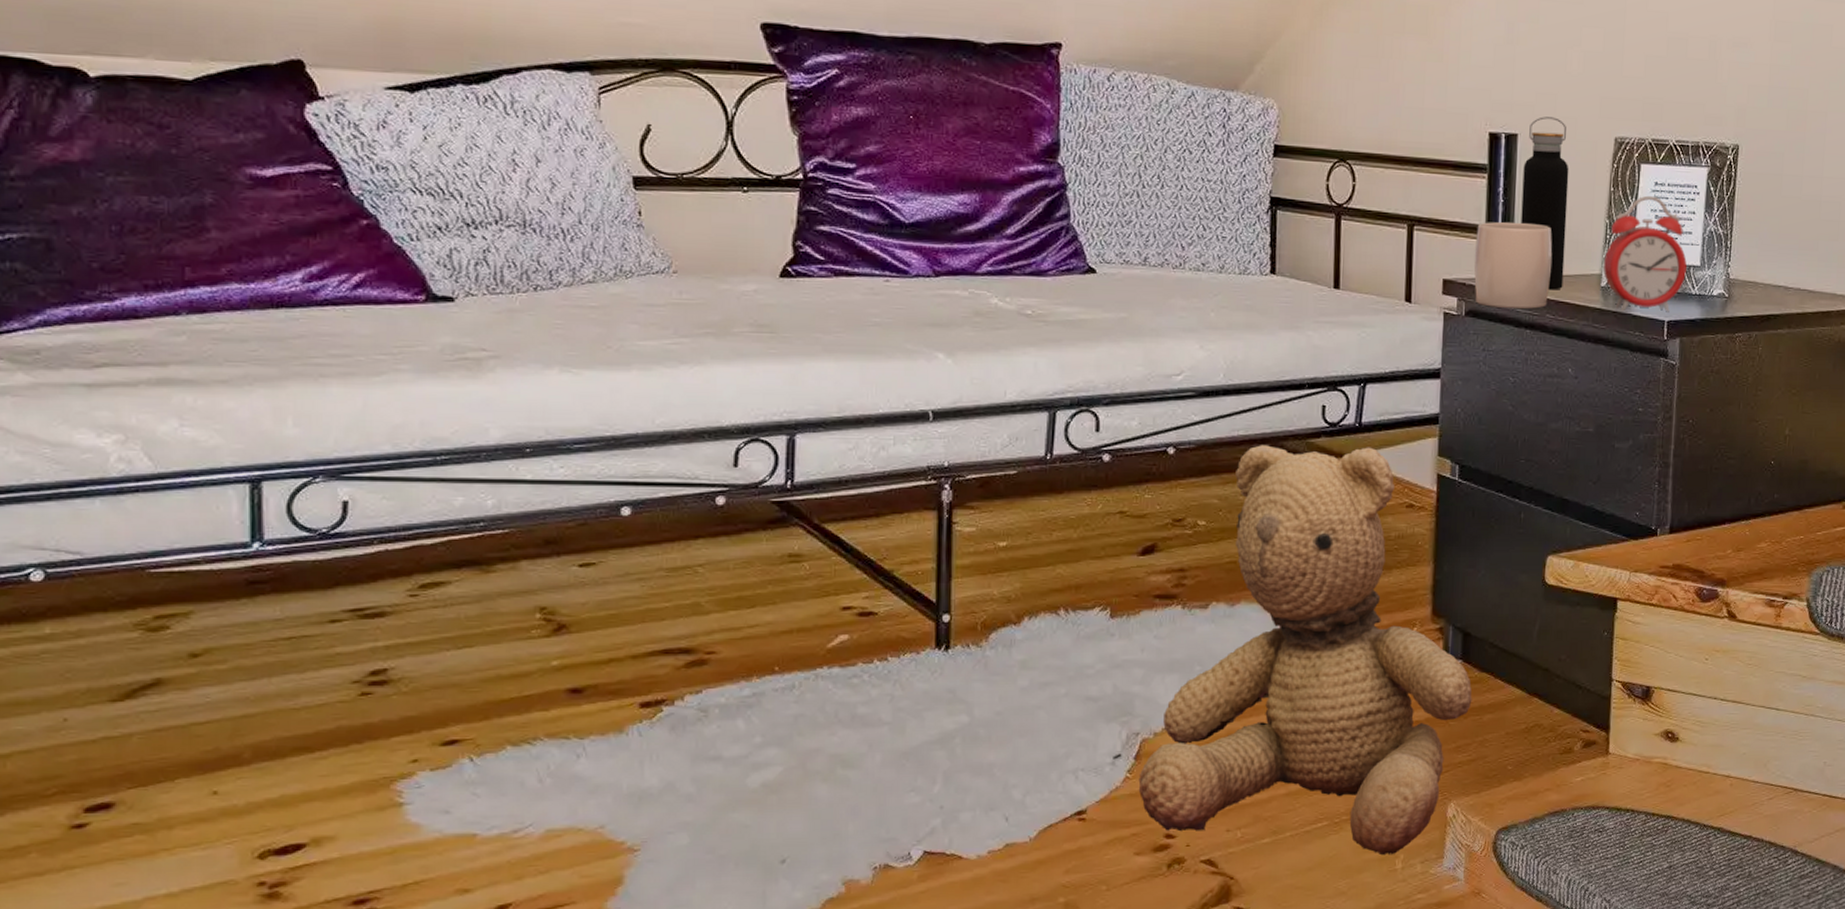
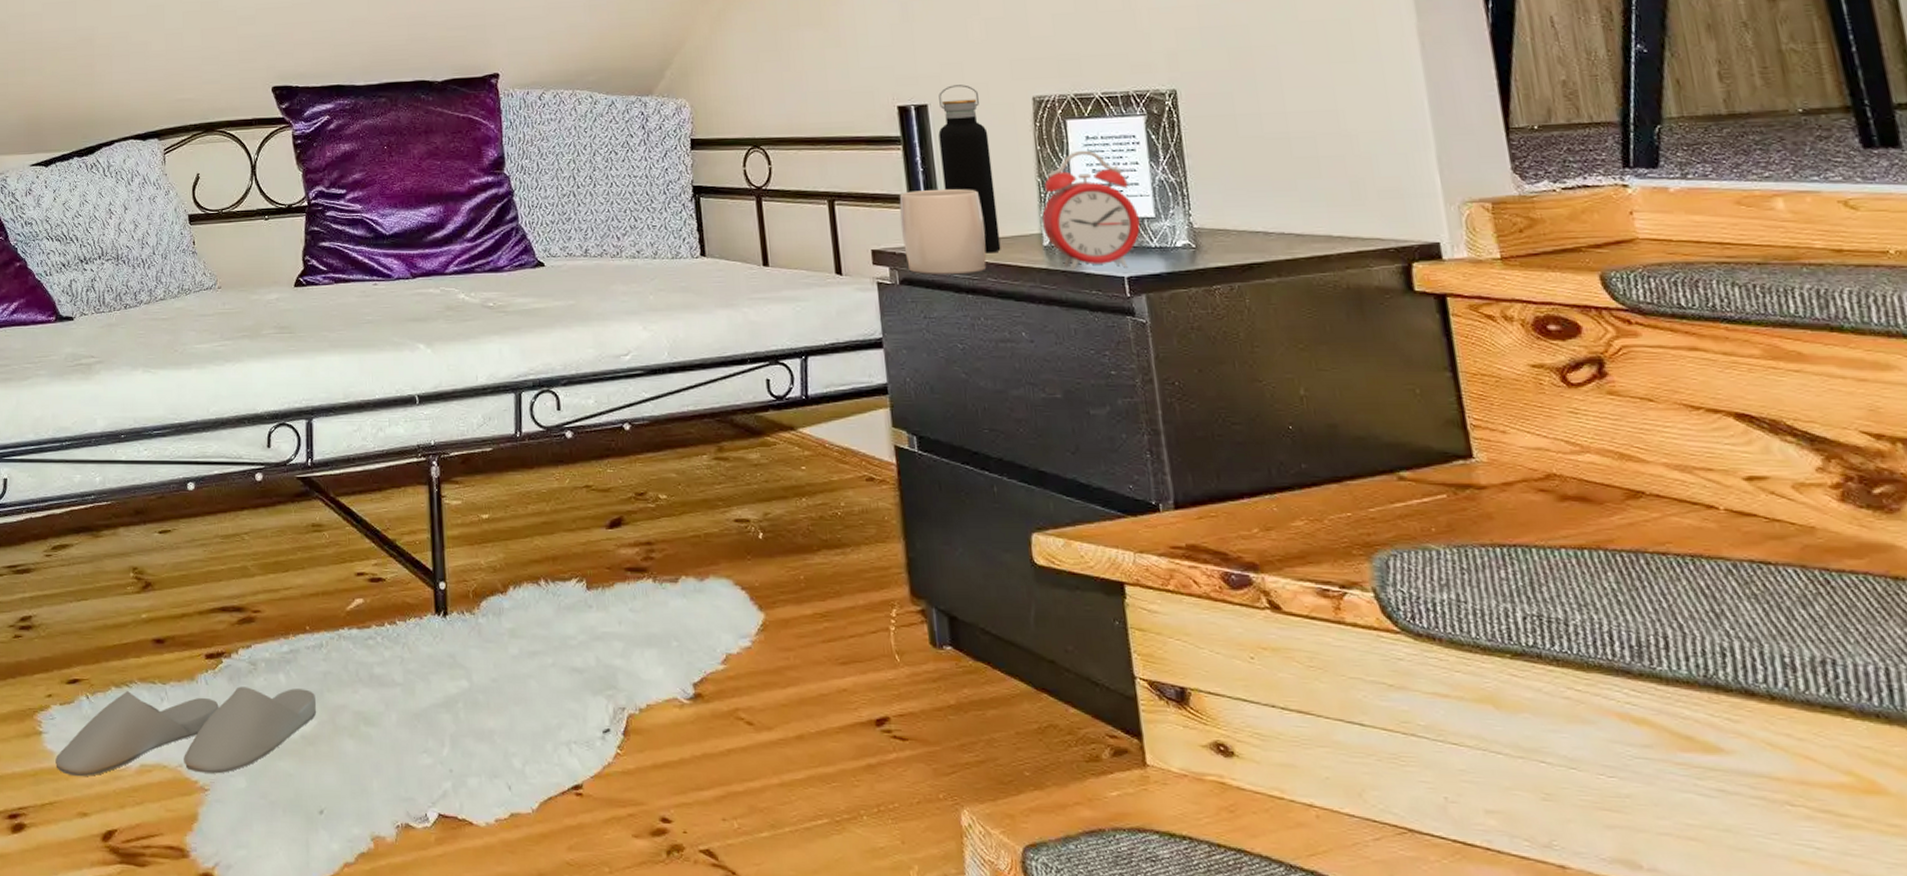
slippers: none [423,734,784,850] -> present [55,686,317,777]
teddy bear: present [1138,445,1472,856] -> none [629,419,971,864]

